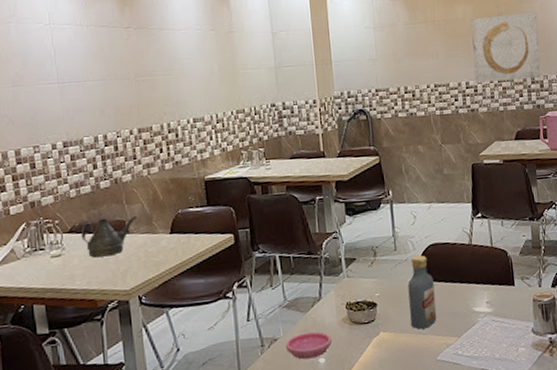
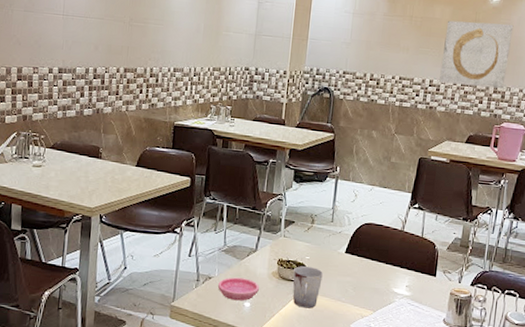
teapot: present [80,215,138,258] -> none [60,141,111,176]
cup: none [365,303,398,351] -> present [293,266,323,309]
vodka: present [407,255,437,329] -> none [332,230,362,297]

